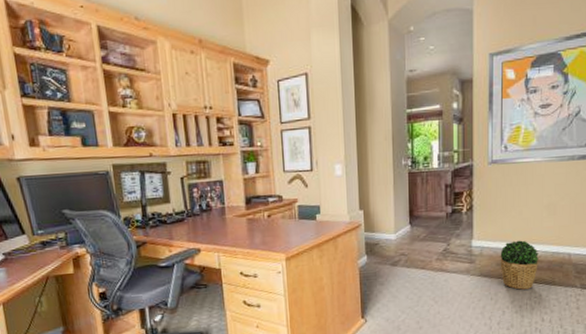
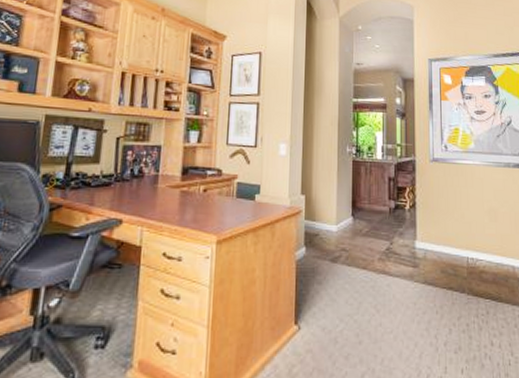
potted plant: present [500,240,539,290] -> none [444,246,483,304]

